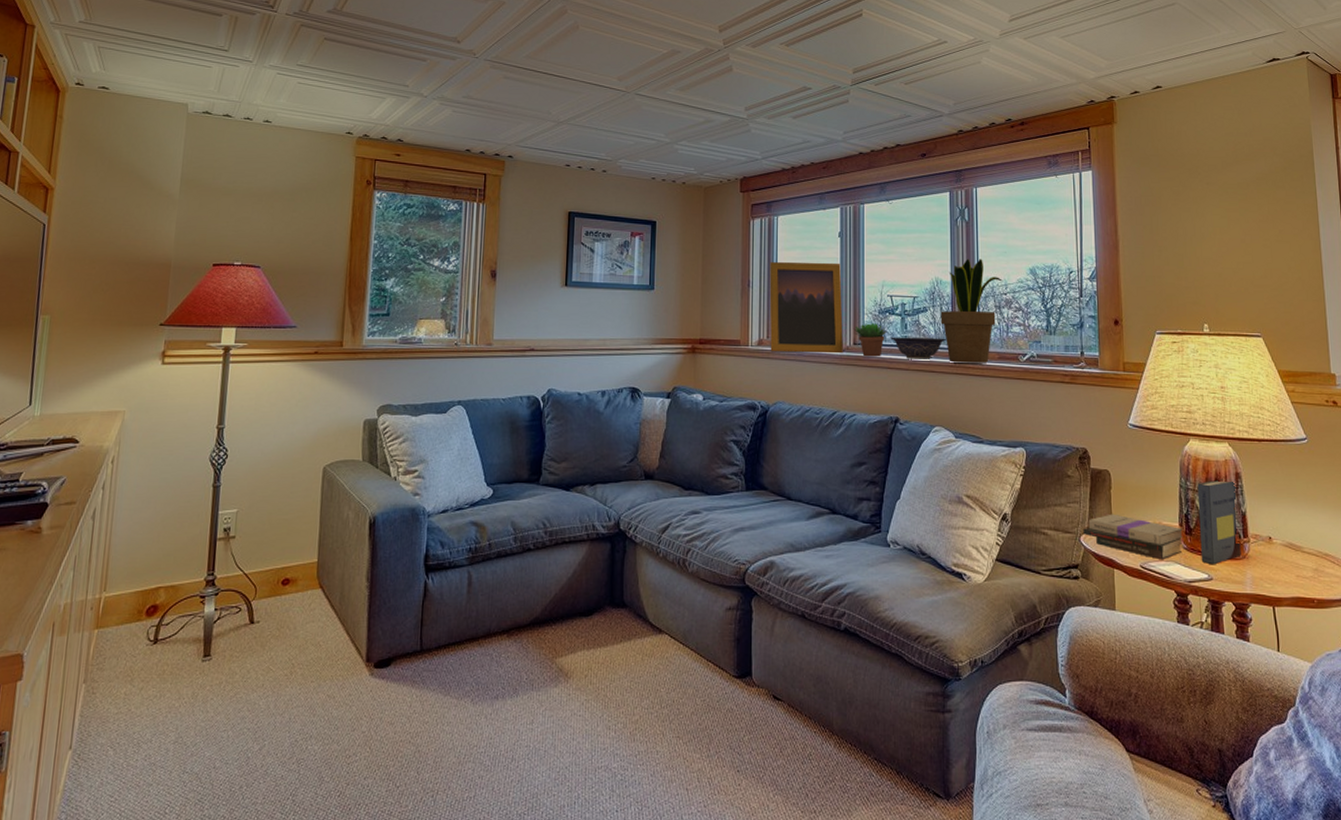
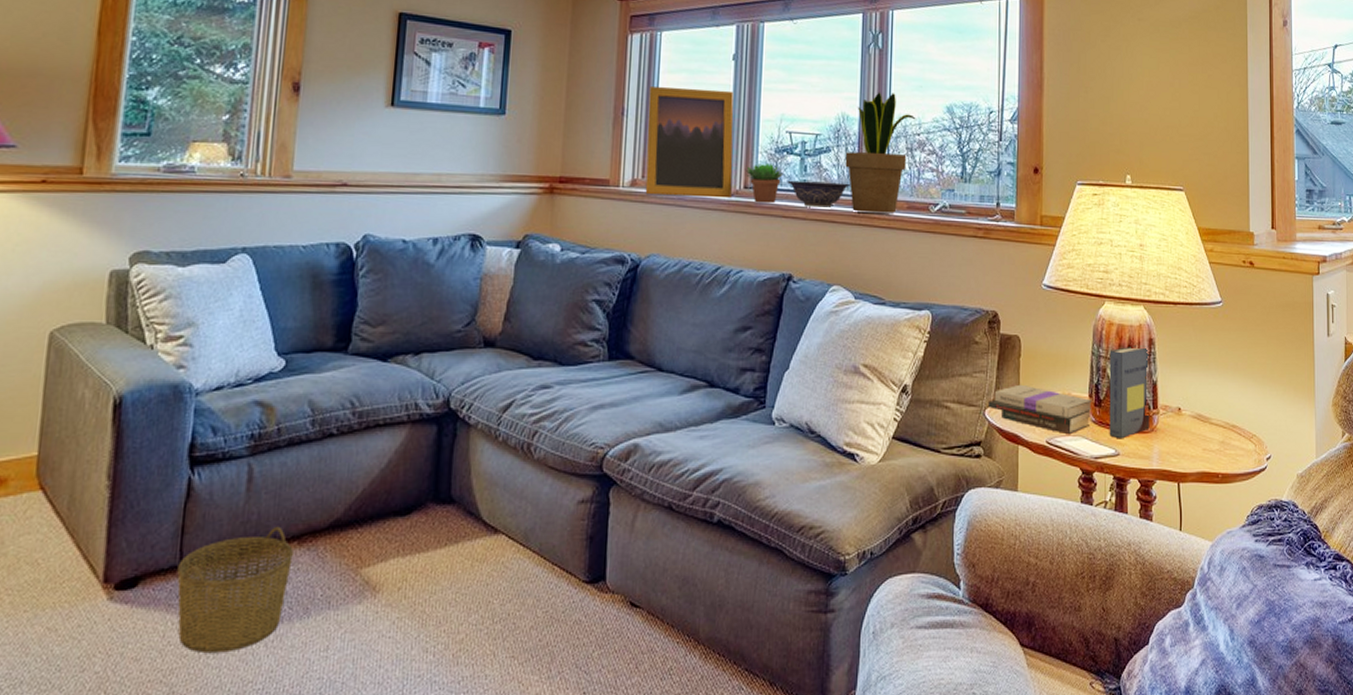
basket: none [419,621,504,722] -> present [177,526,294,654]

